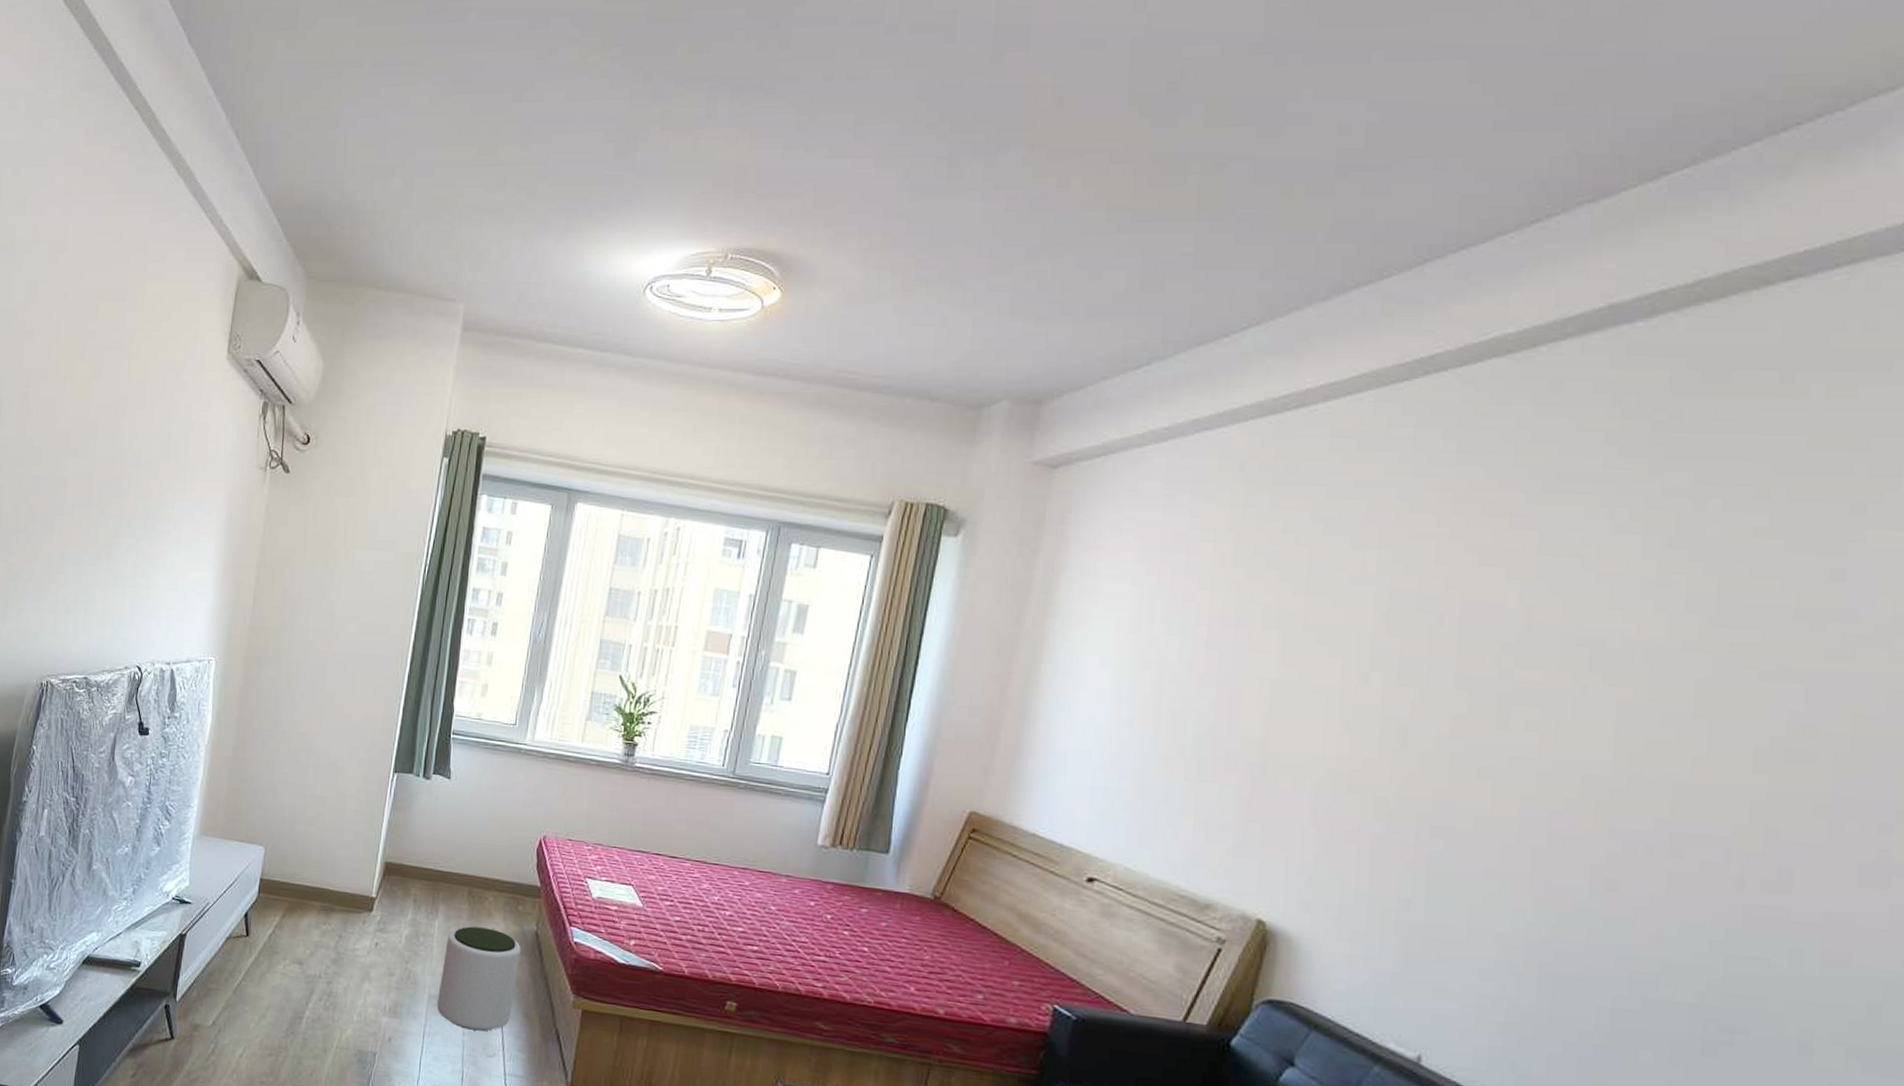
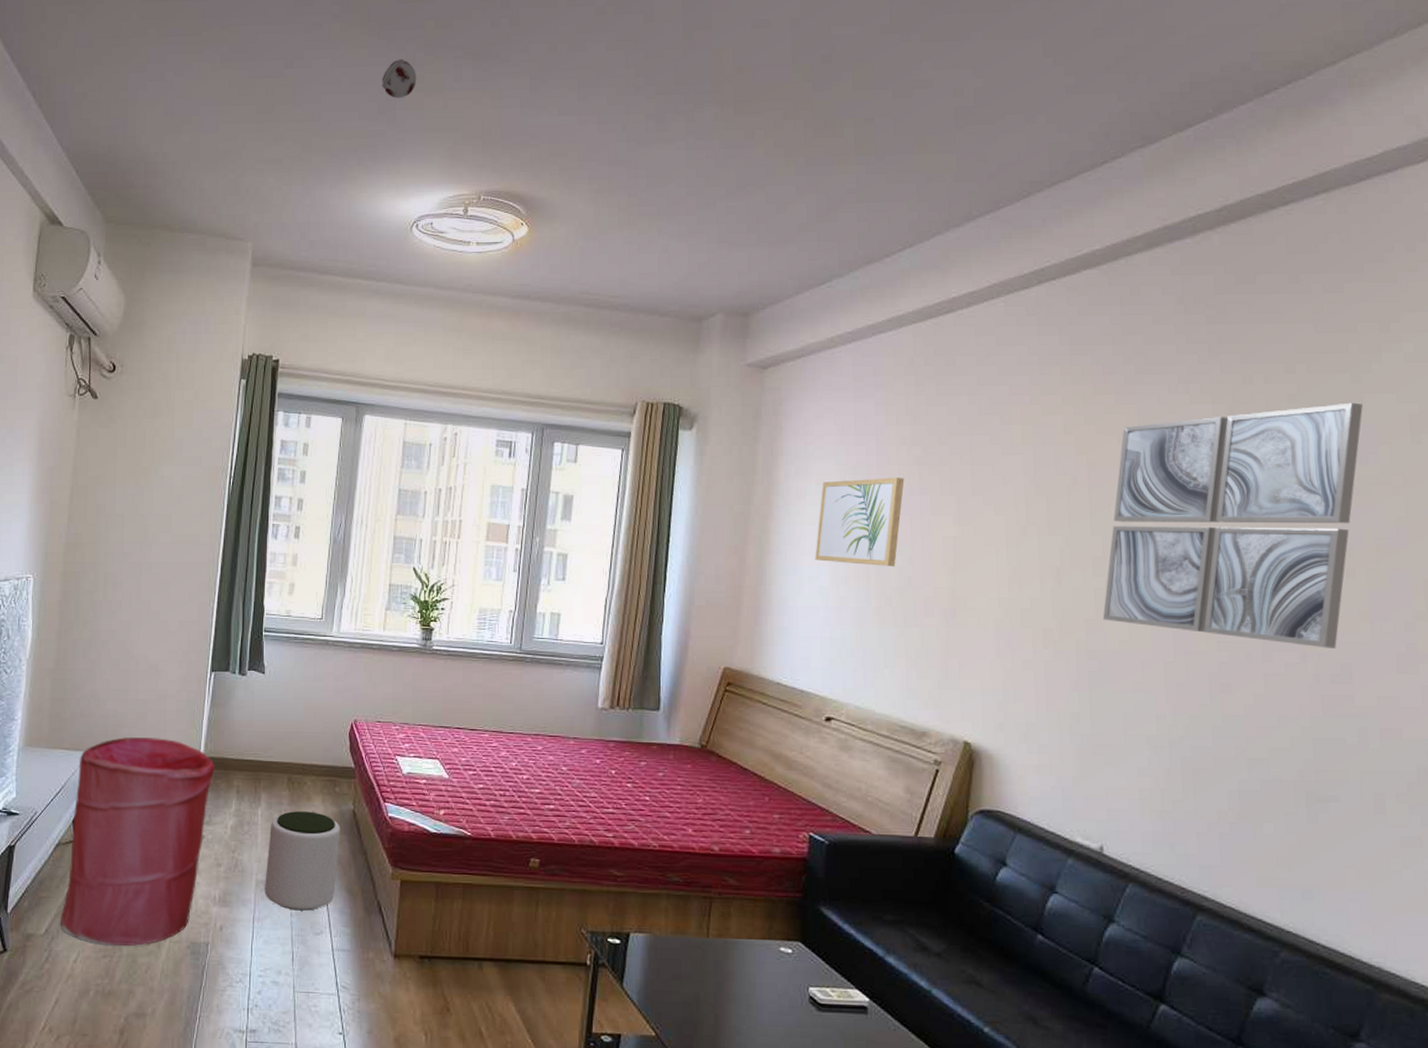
laundry hamper: none [227,833,393,1048] -> present [60,736,215,947]
smoke detector: none [622,91,663,138] -> present [382,59,416,98]
wall art: none [1094,604,1217,711] -> present [815,478,905,567]
wall art: none [1456,540,1862,849] -> present [1102,402,1363,648]

